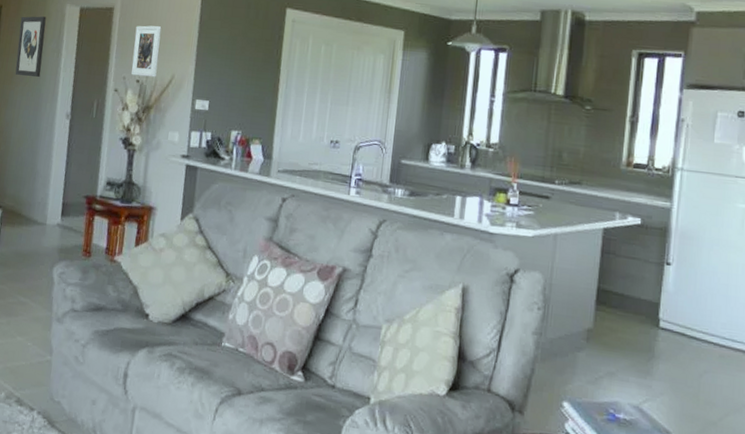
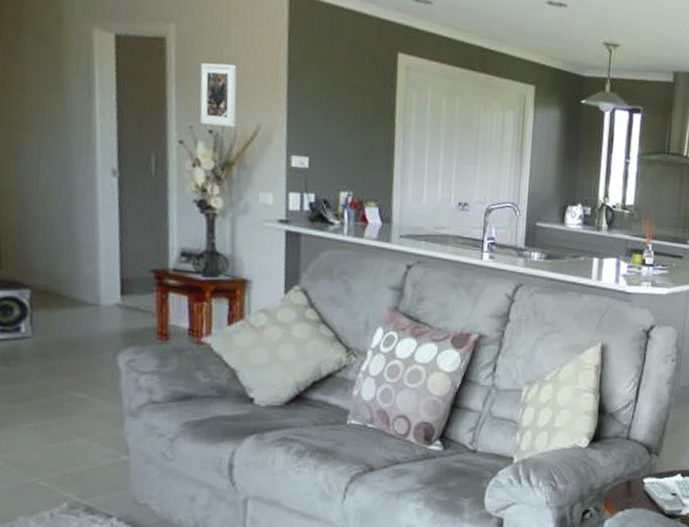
wall art: present [15,16,46,77] -> none [22,40,66,122]

